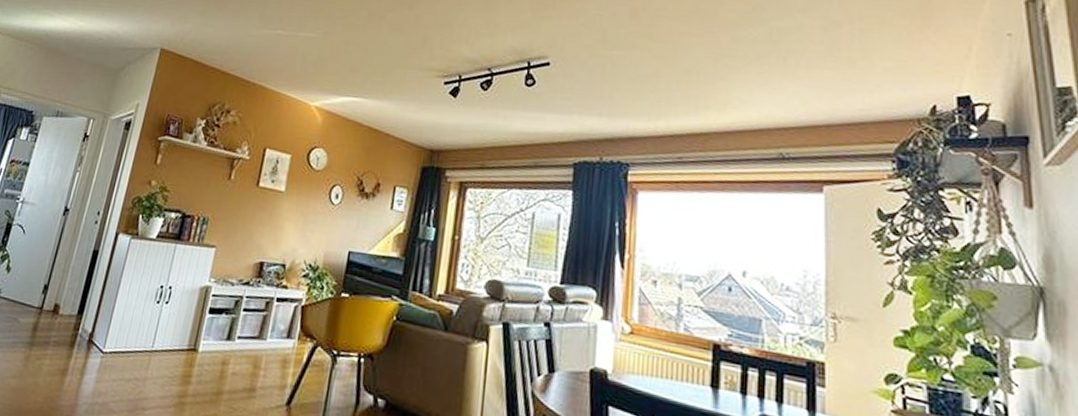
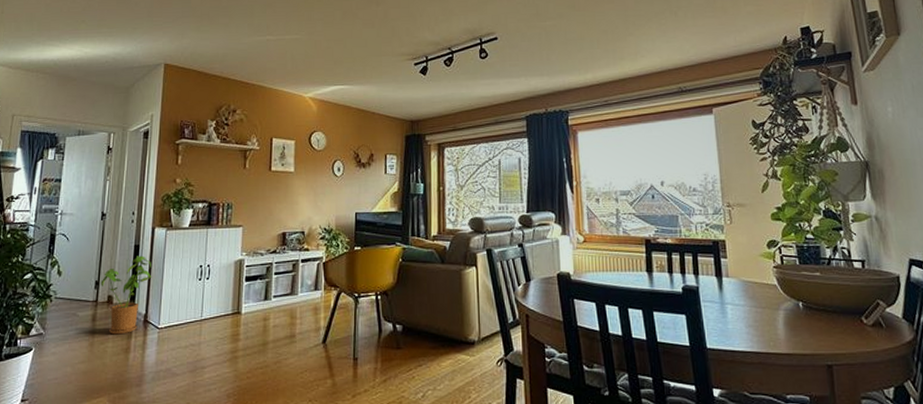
house plant: none [49,263,108,353] -> present [101,255,152,335]

